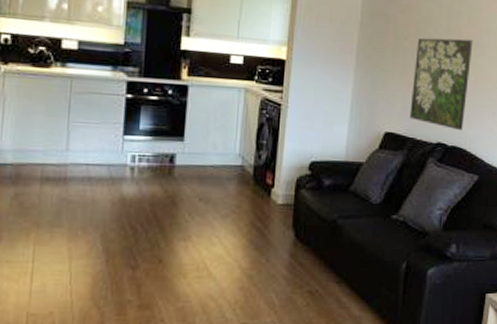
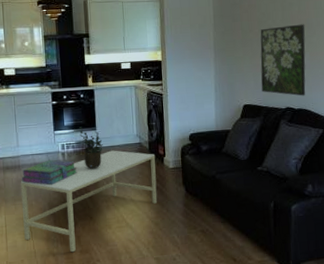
coffee table: none [59,171,261,307] -> present [20,150,157,253]
stack of books: none [67,174,150,210] -> present [22,159,78,186]
potted plant: none [160,134,190,195] -> present [79,127,103,170]

